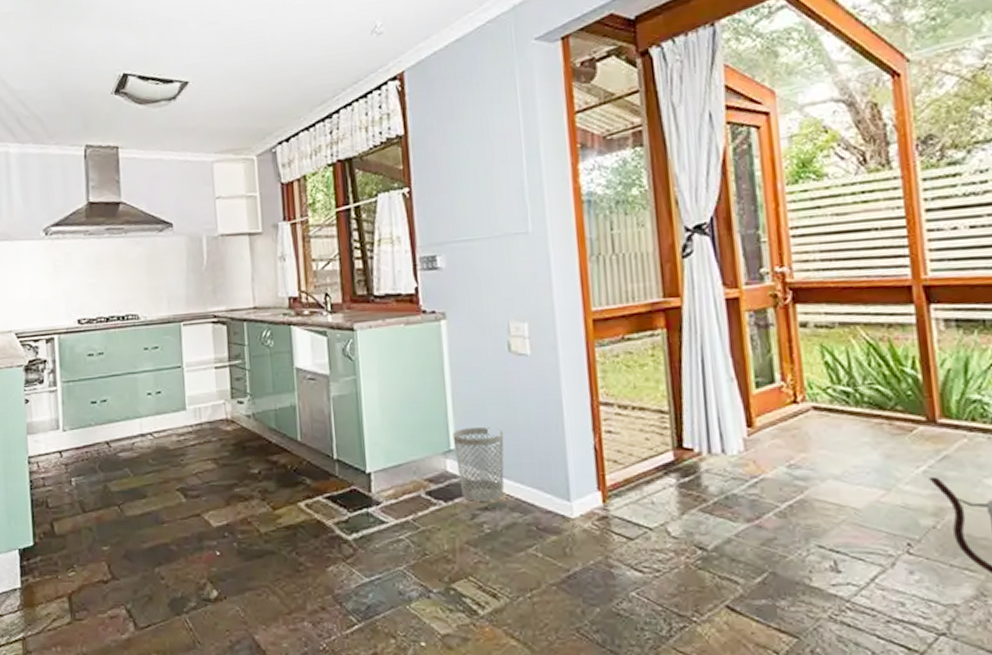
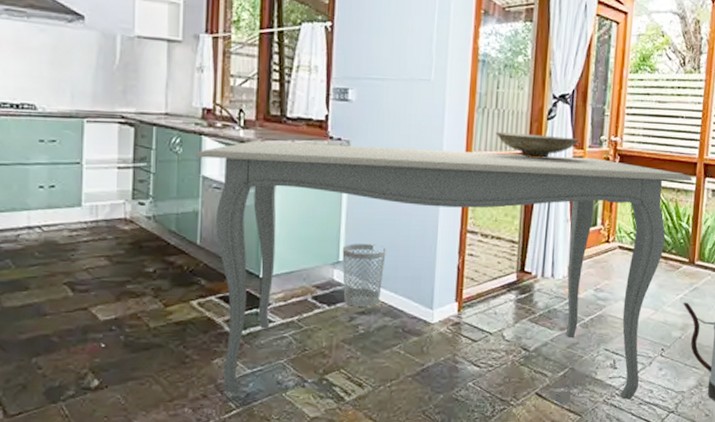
dining table: none [286,296,909,616] -> present [195,141,693,400]
decorative bowl: none [617,275,731,307] -> present [495,131,579,158]

